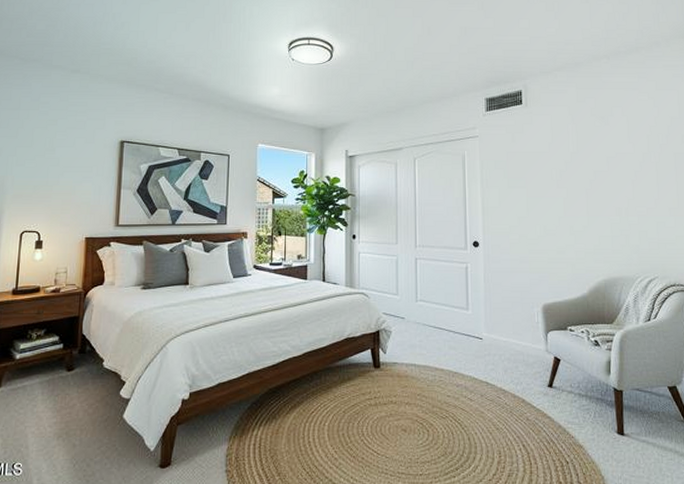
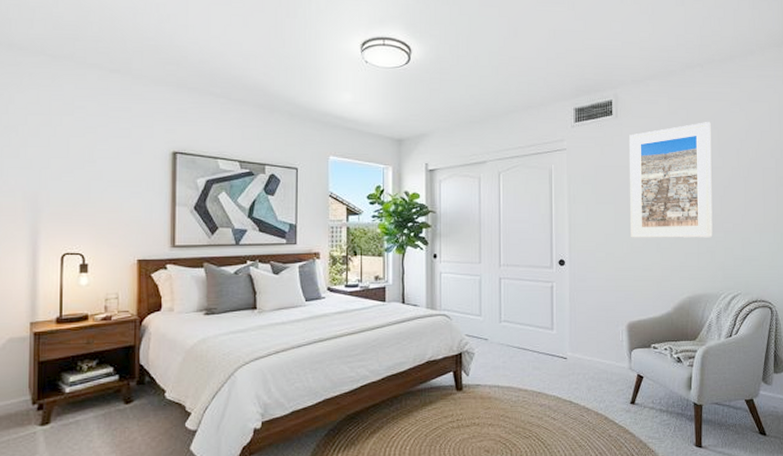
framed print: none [539,110,626,221] -> present [629,122,713,238]

